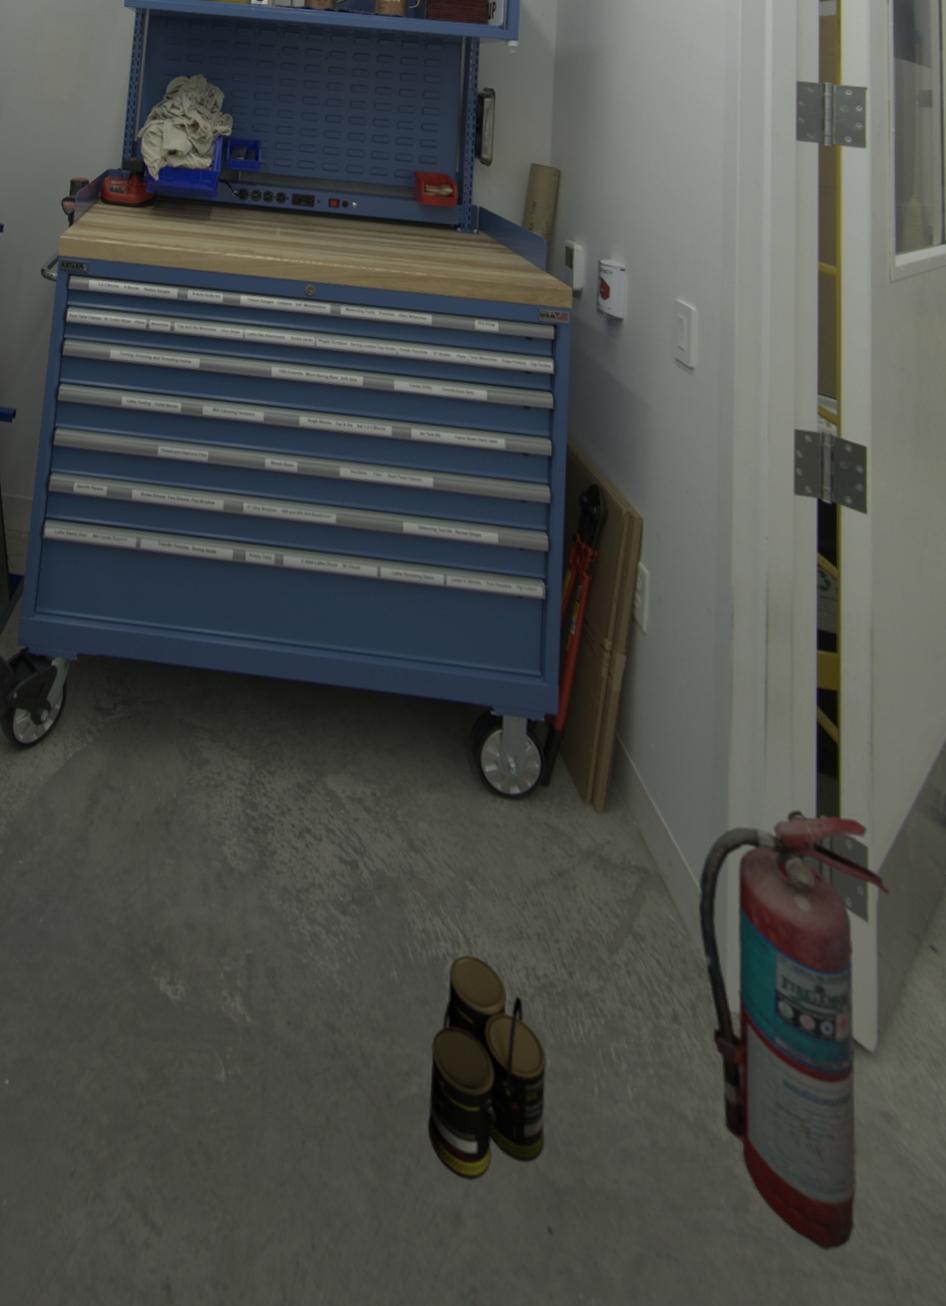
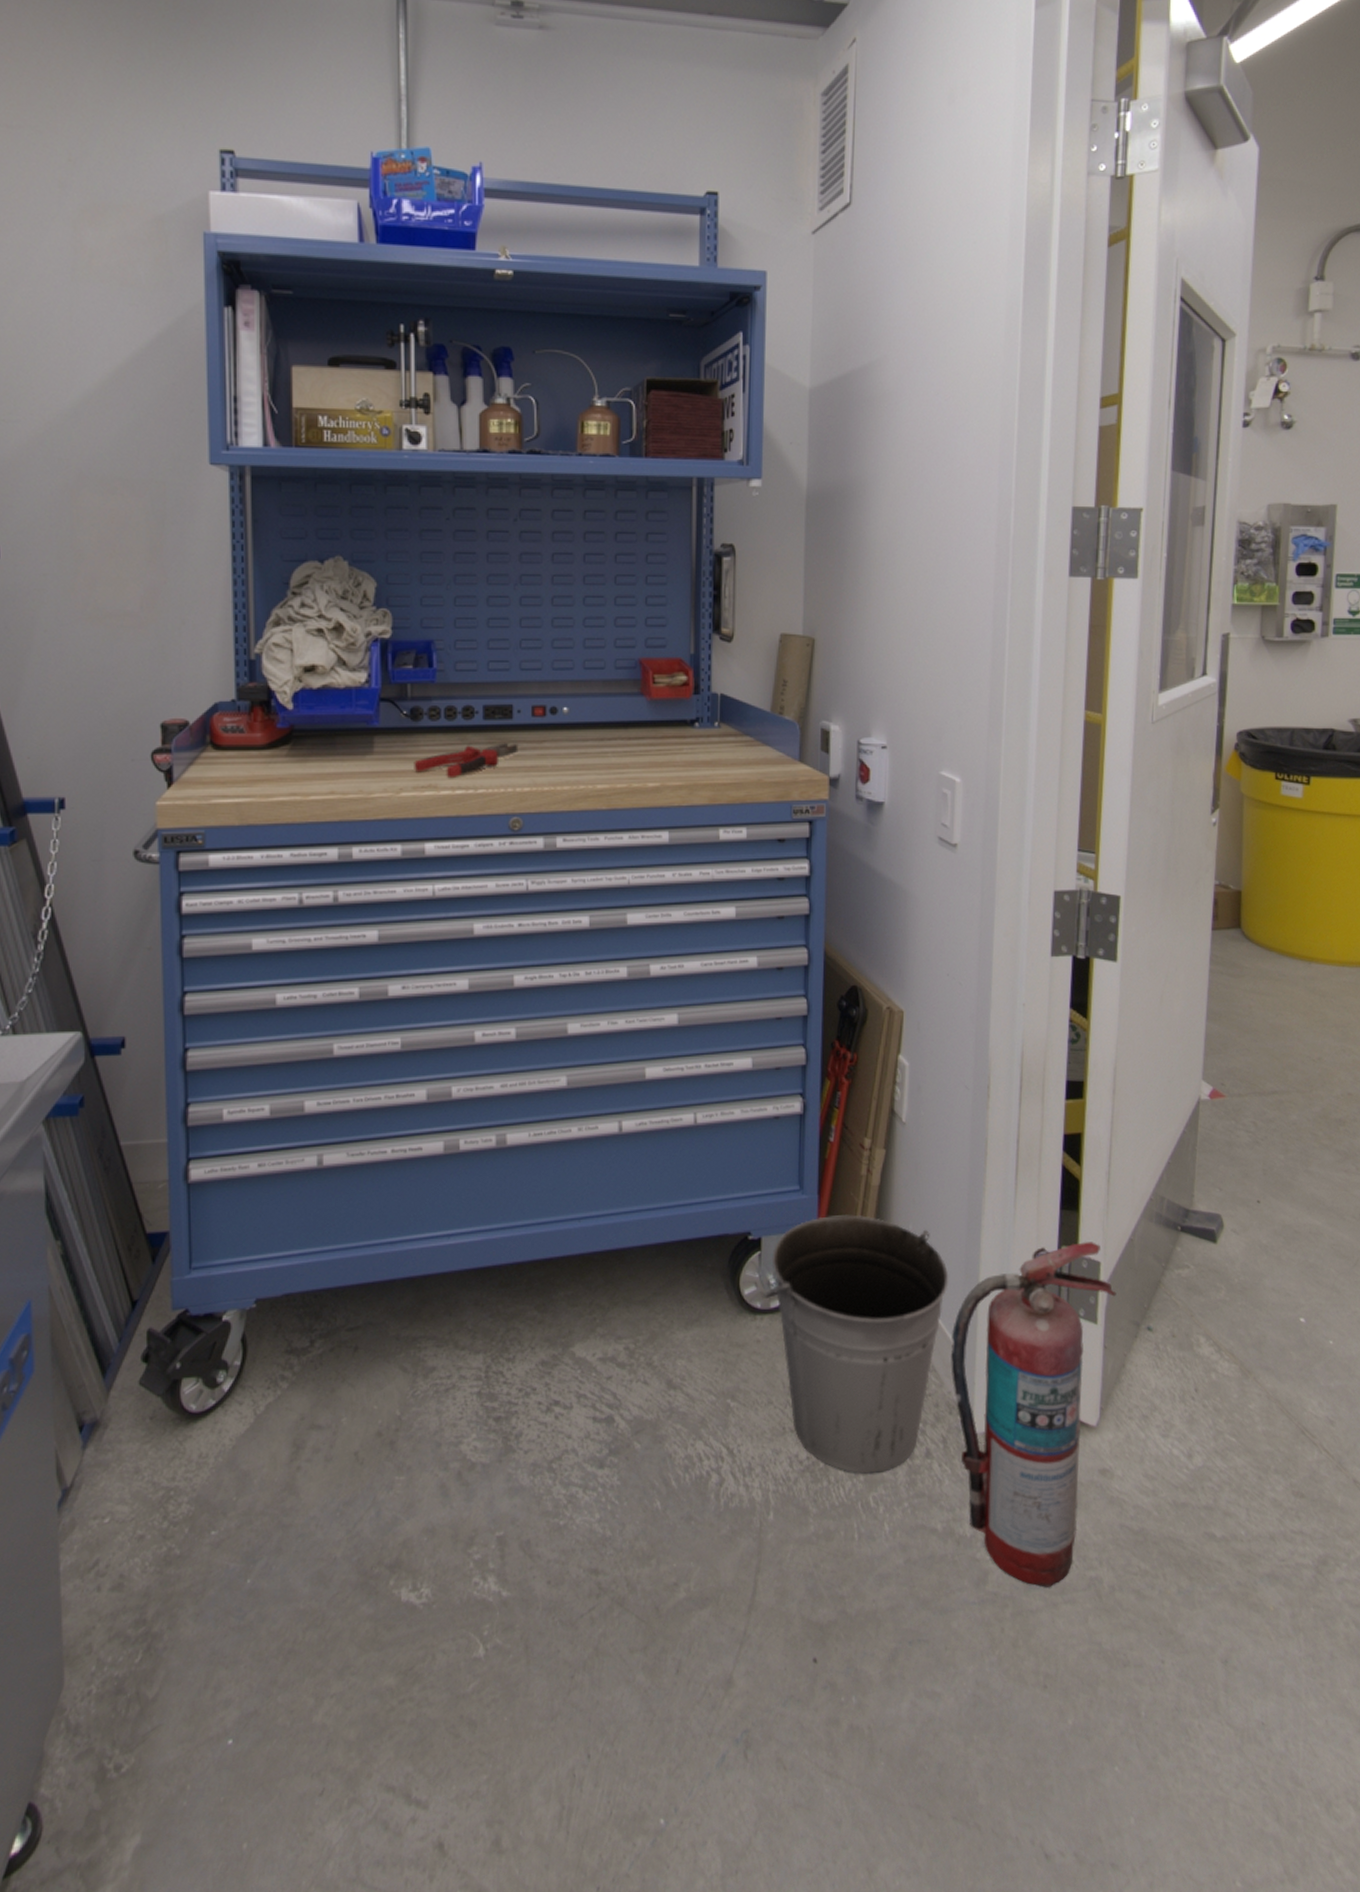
pliers: none [238,222,317,248] -> present [414,743,519,779]
paint can: present [427,955,547,1179] -> none [697,1463,810,1649]
bucket: none [503,709,695,1022] -> present [763,1214,949,1474]

